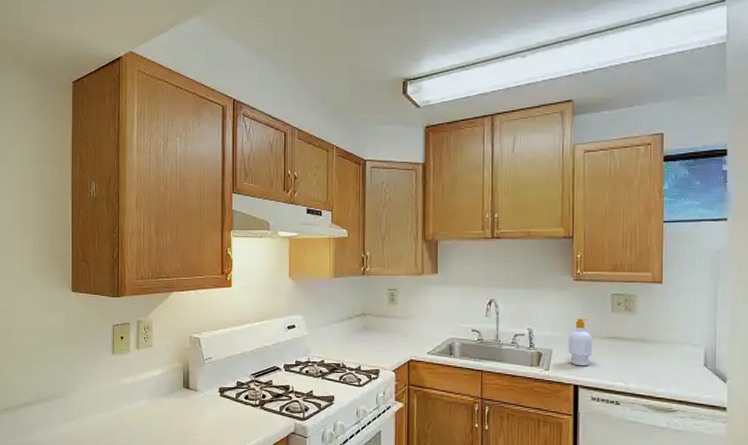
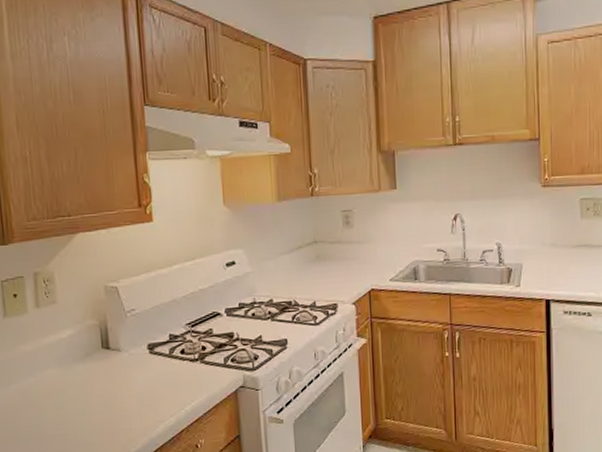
soap bottle: present [568,318,593,367] -> none [538,227,563,279]

